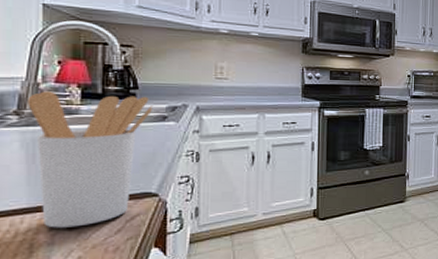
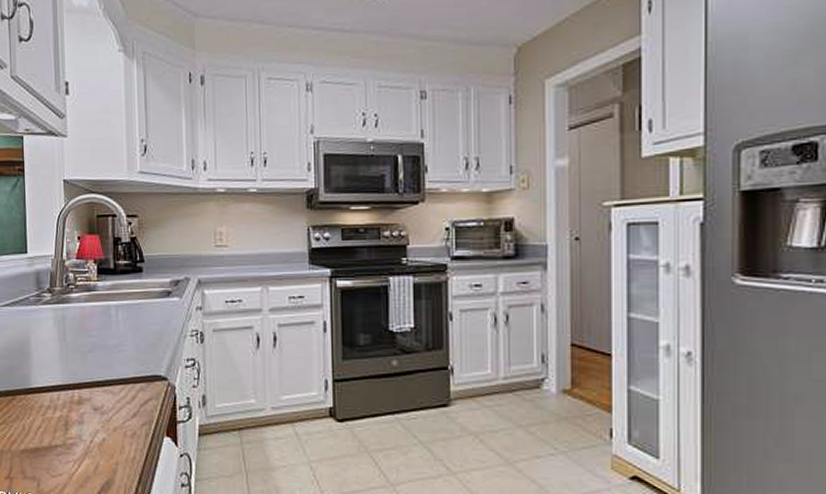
utensil holder: present [28,91,154,228] -> none [57,268,158,408]

